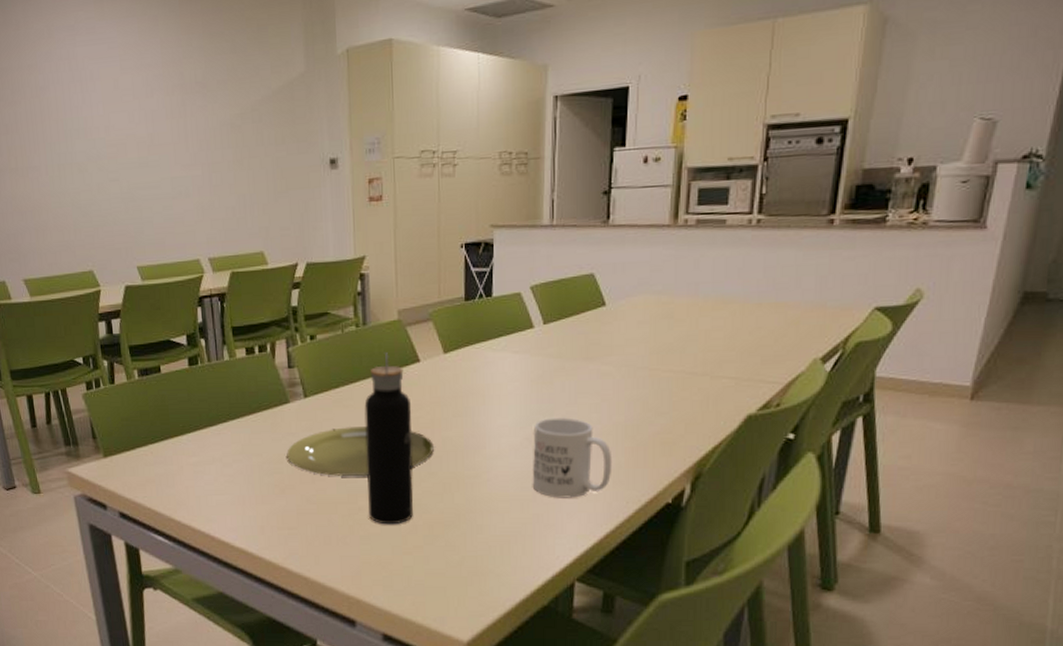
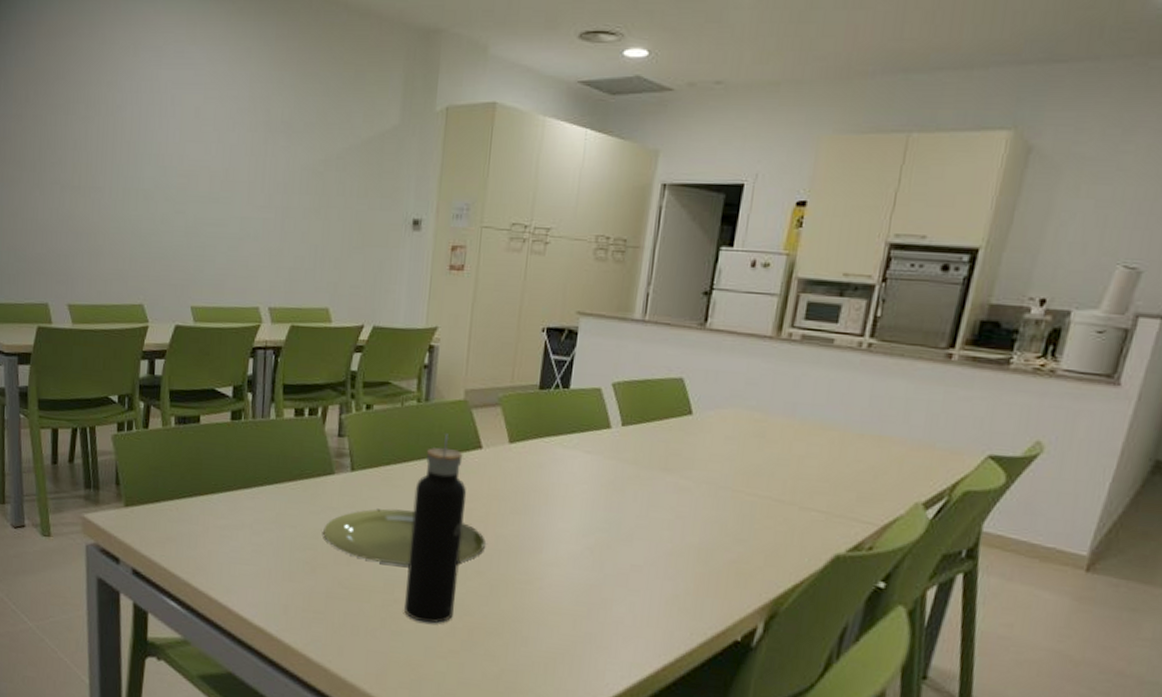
mug: present [532,417,613,498] -> none [588,528,681,621]

